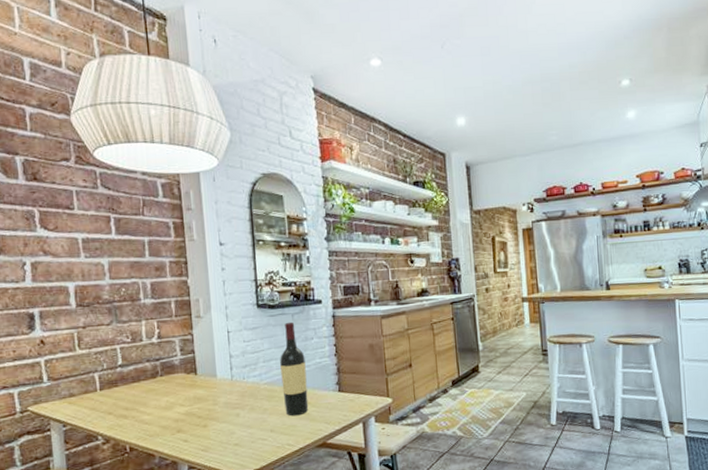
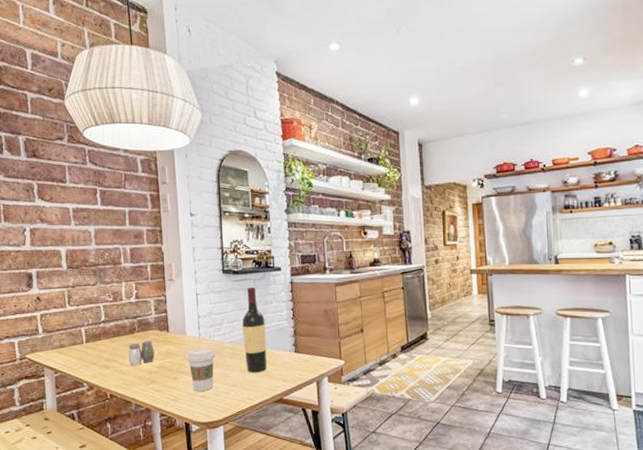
salt and pepper shaker: none [150,384,181,415] -> present [128,340,155,366]
coffee cup: none [218,391,250,439] -> present [186,348,215,391]

